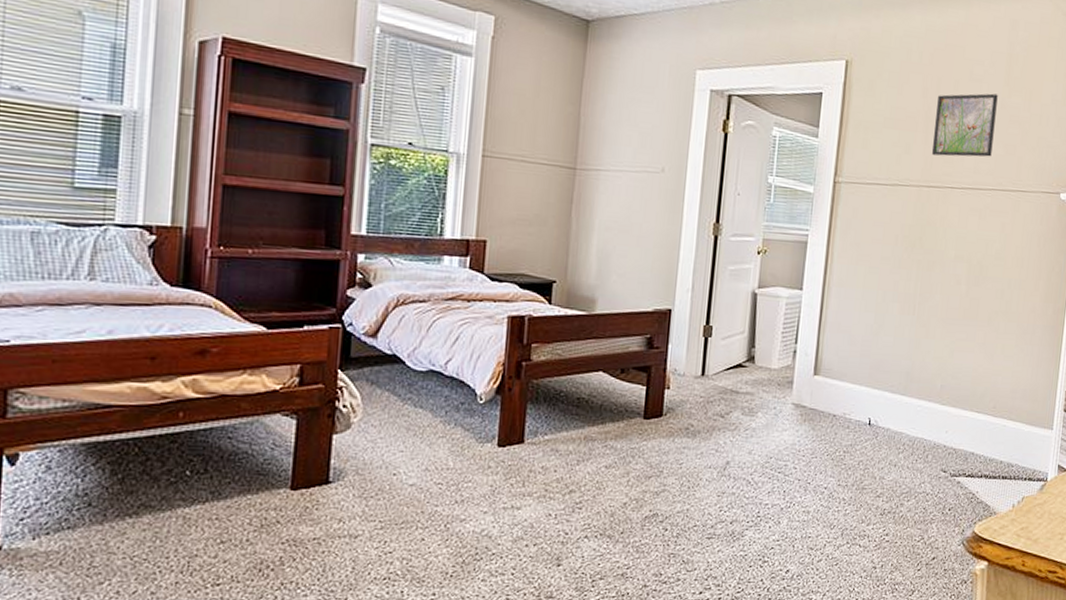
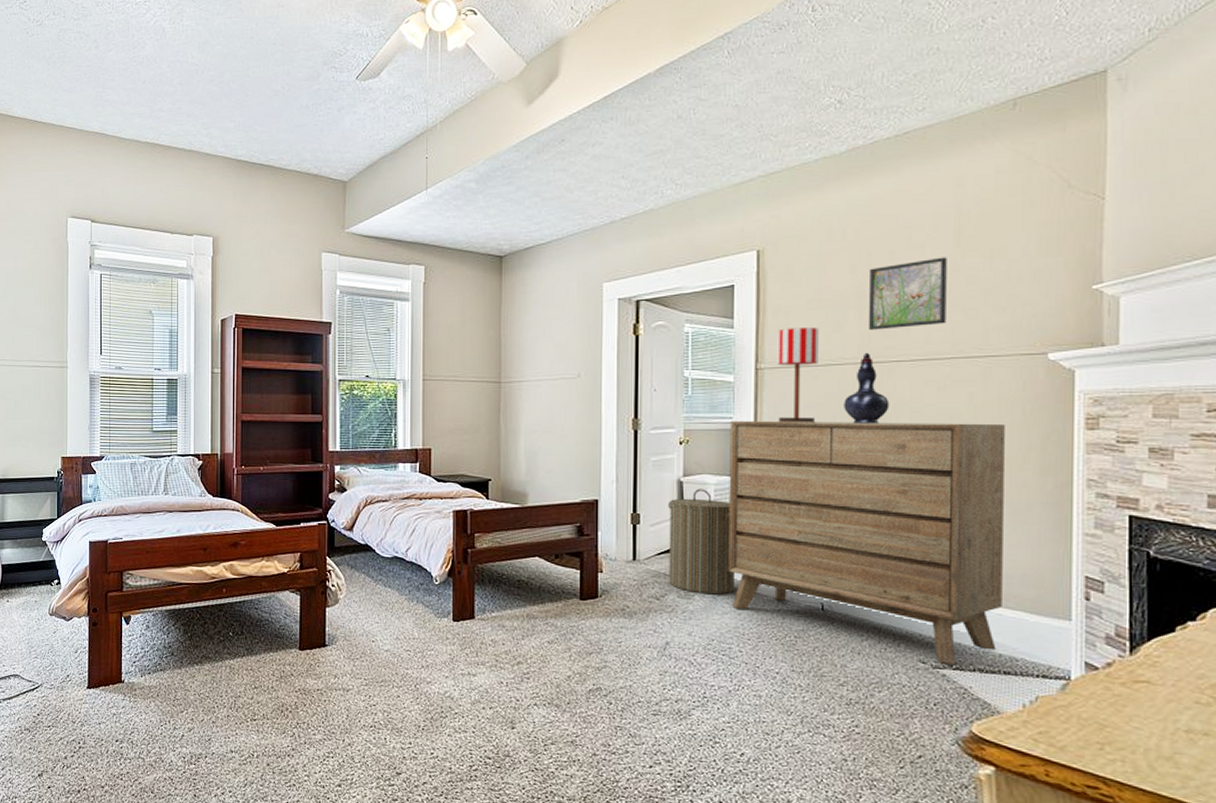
laundry hamper: none [735,301,799,412] -> present [668,488,736,595]
dresser: none [791,233,1025,472] -> present [728,421,1005,664]
table lamp: none [849,143,892,242] -> present [777,328,819,423]
decorative vase: none [904,176,942,246] -> present [844,352,890,424]

